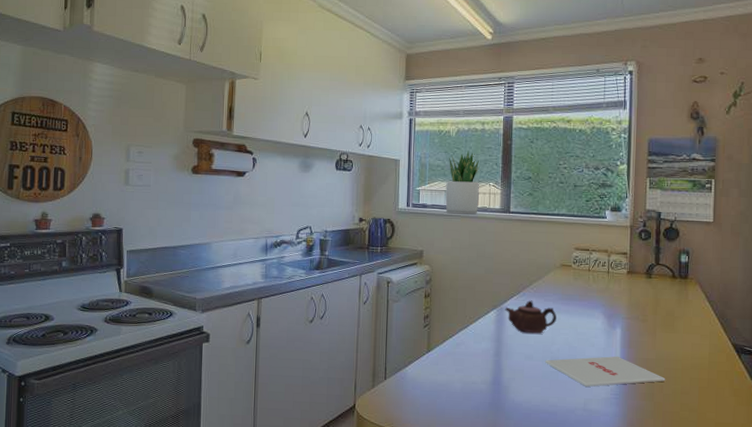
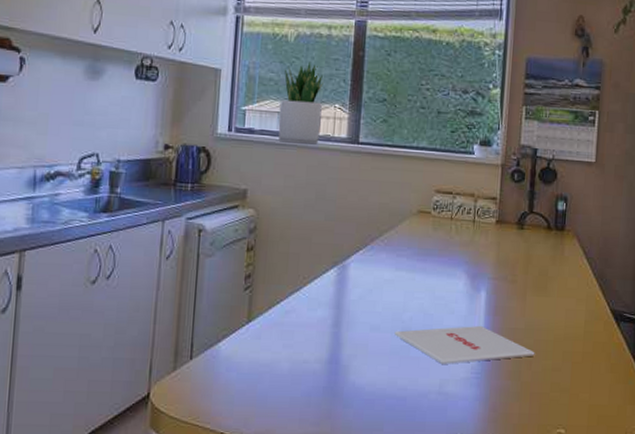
teapot: present [505,300,557,334] -> none [347,255,411,298]

